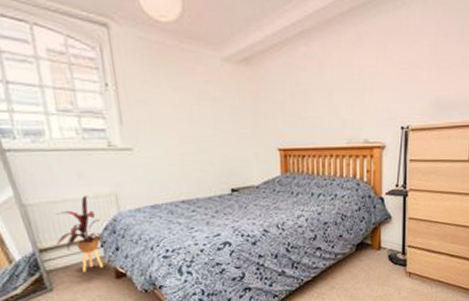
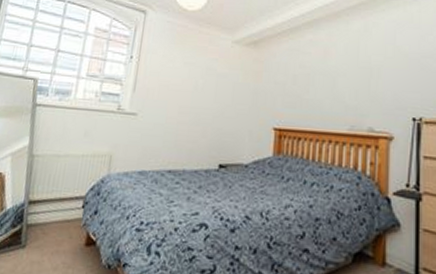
house plant: present [55,195,104,273] -> none [45,153,90,233]

